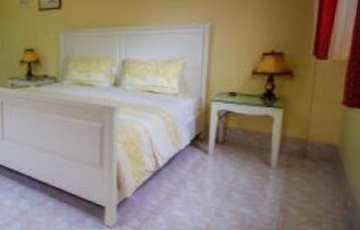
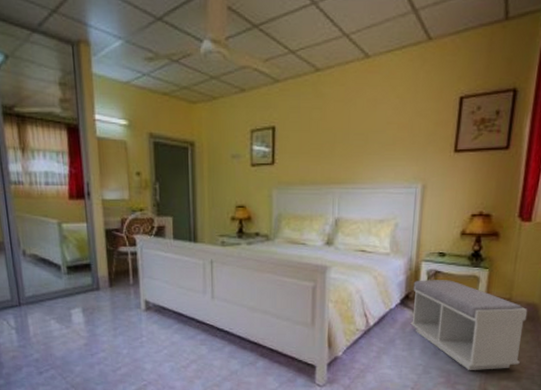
bench: none [201,120,327,214] -> present [410,280,528,370]

